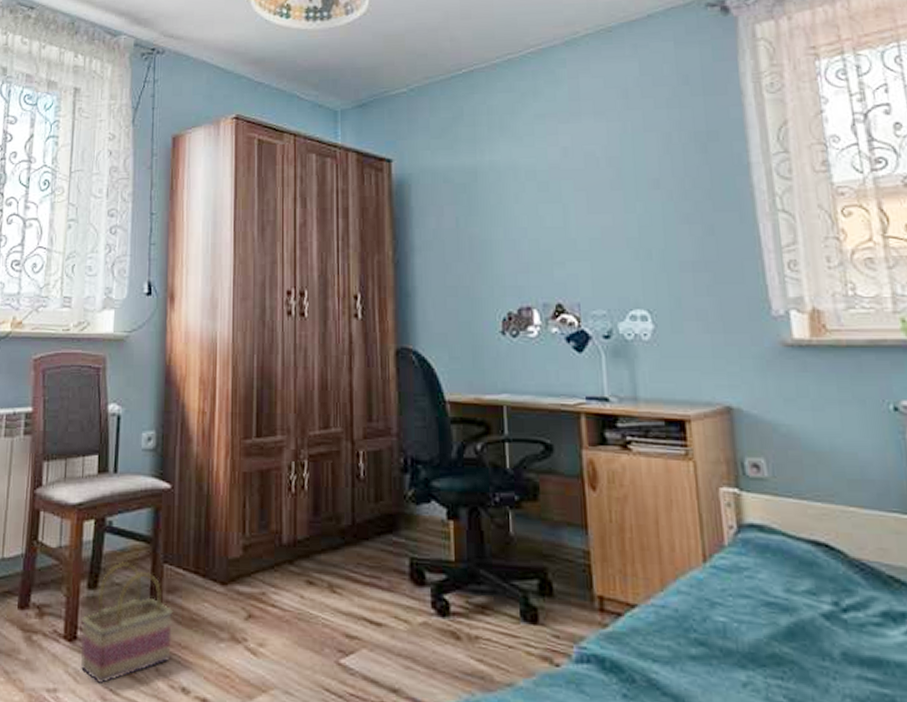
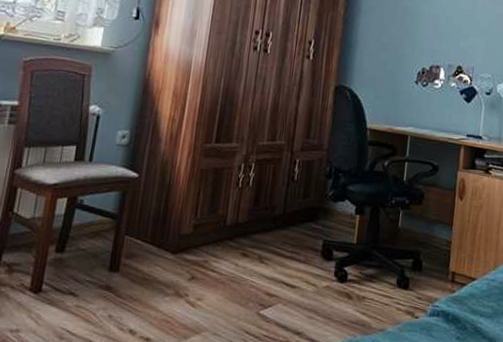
basket: present [80,560,173,685] -> none [43,231,129,327]

